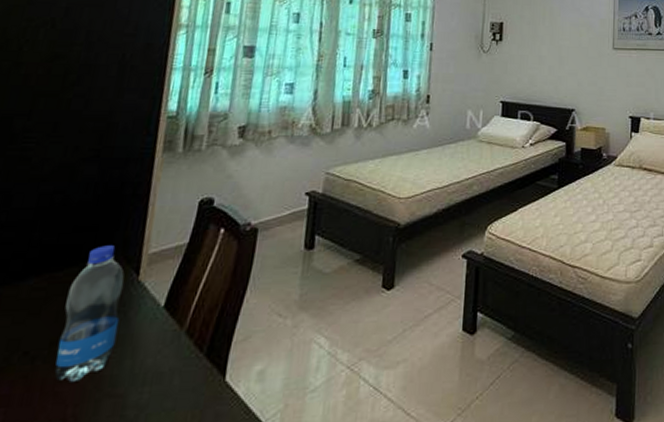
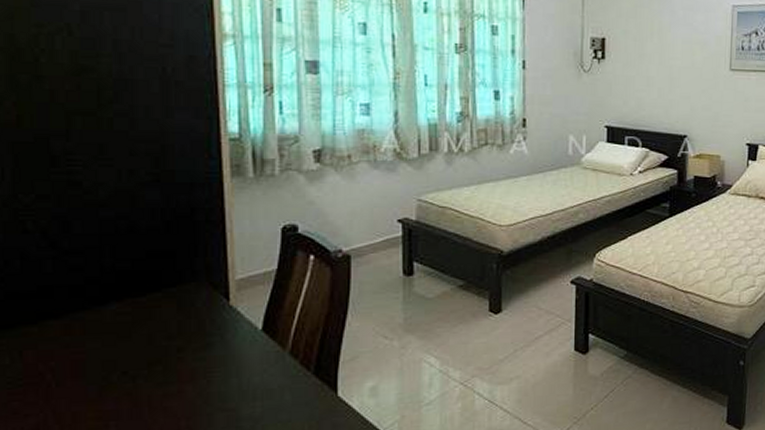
bottle: present [54,245,125,383] -> none [156,271,217,399]

